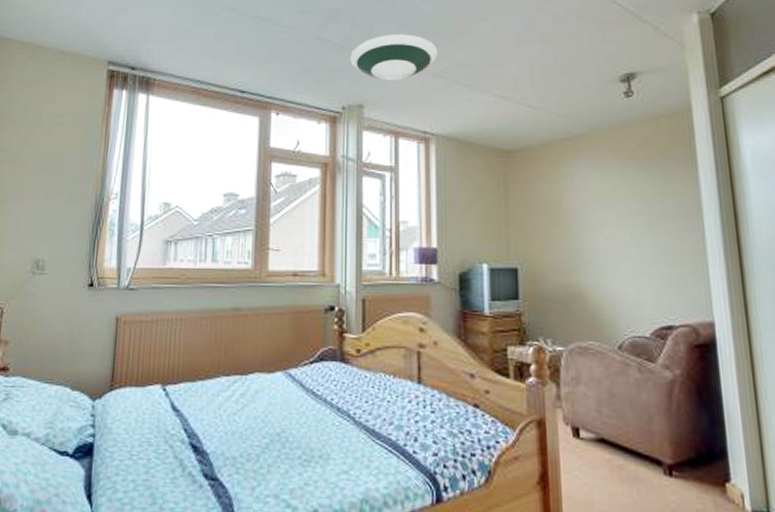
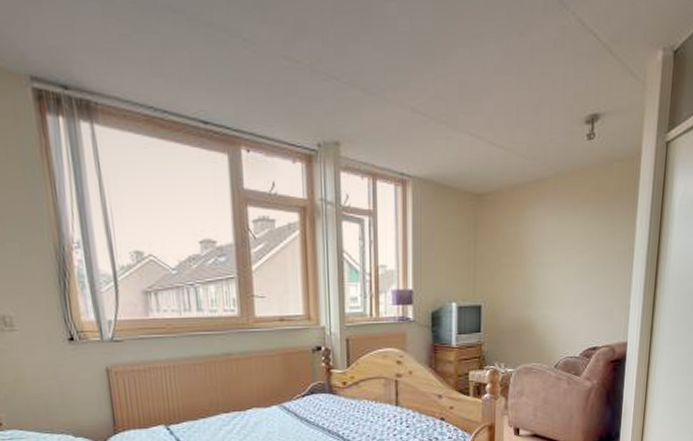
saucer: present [350,33,438,80] -> none [323,56,416,114]

